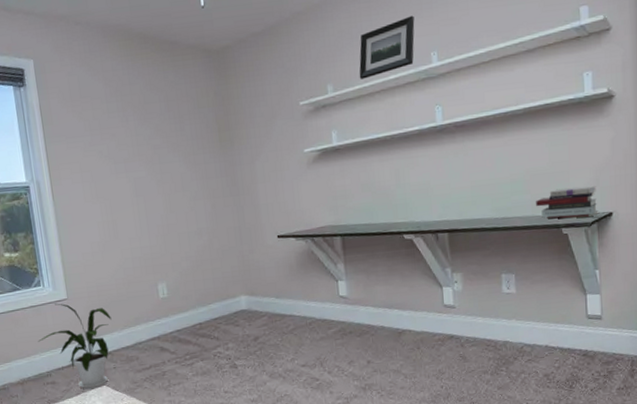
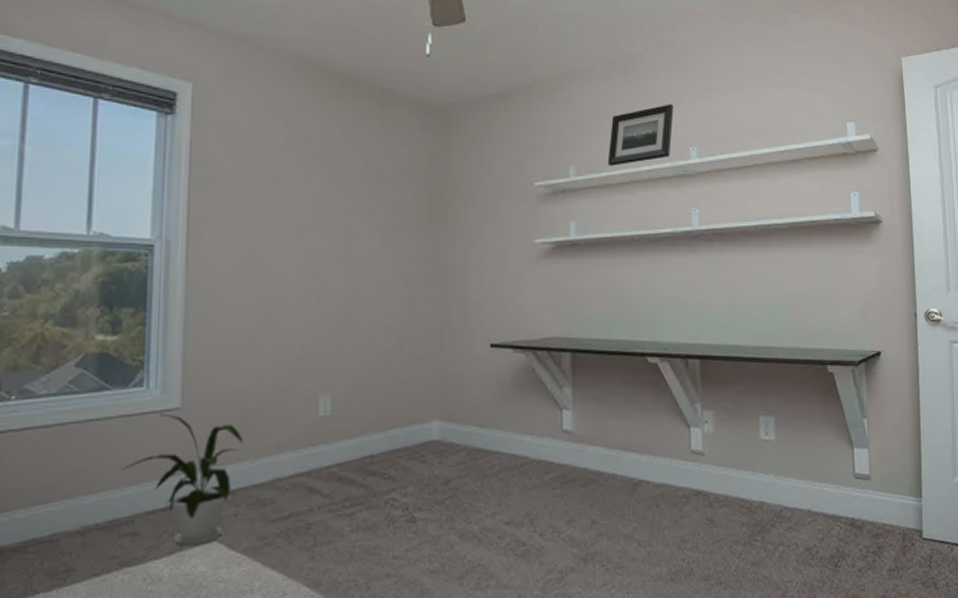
books: present [536,186,599,219] -> none [799,318,866,355]

